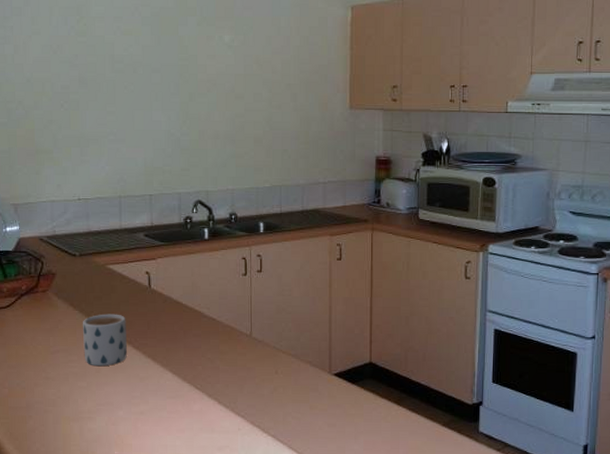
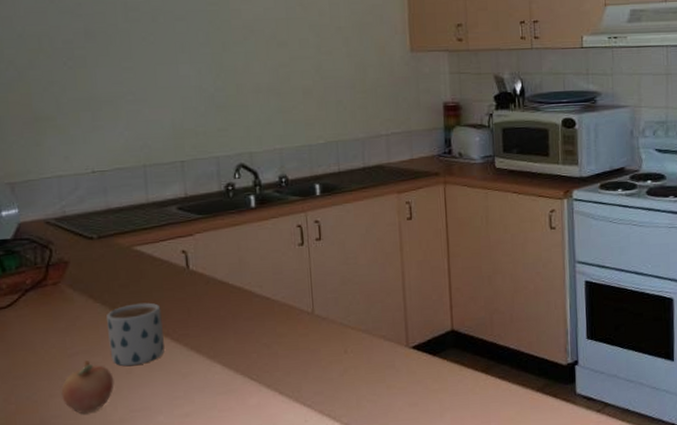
fruit: none [44,357,86,402] -> present [61,359,114,413]

